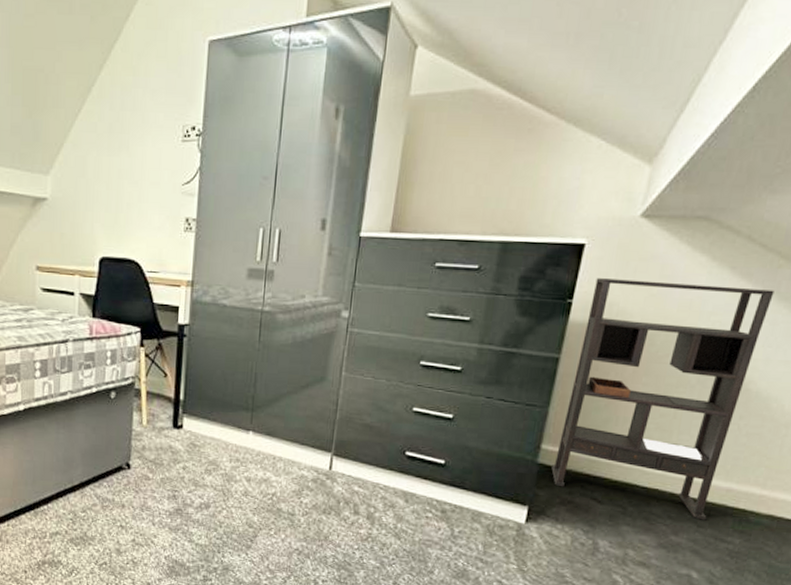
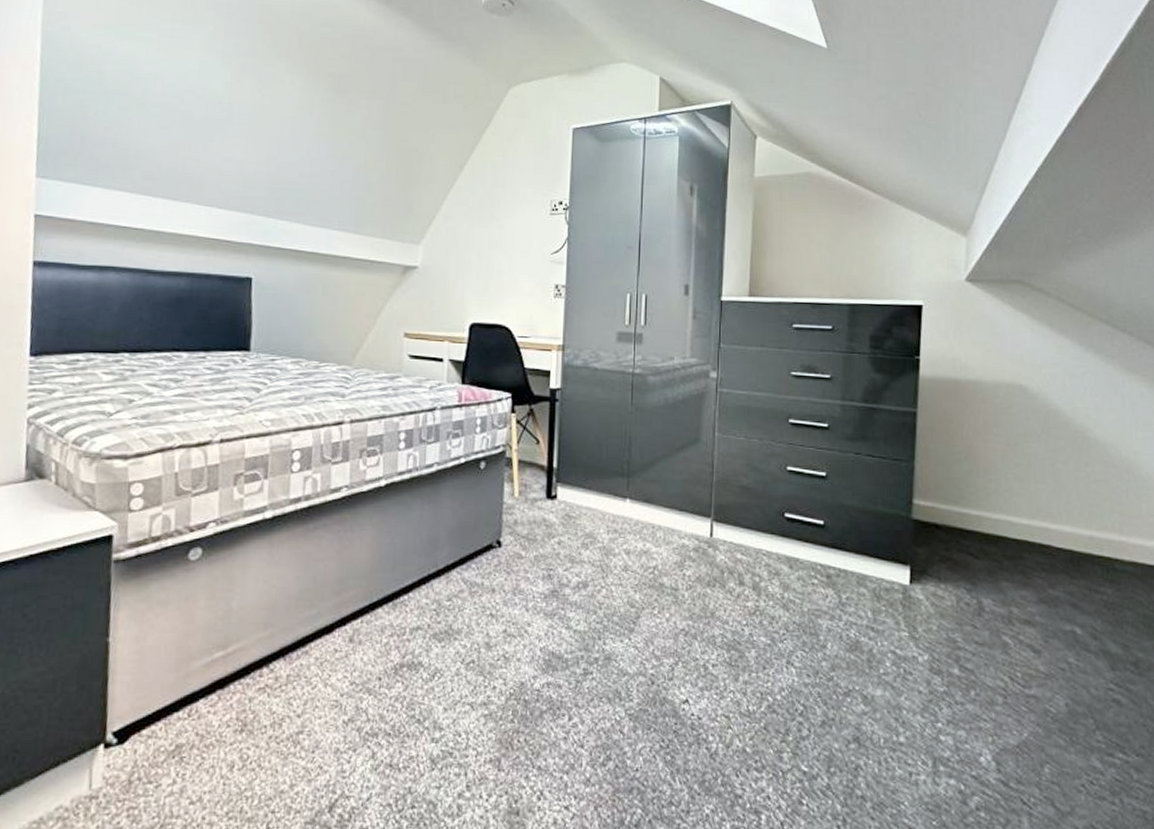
bookshelf: present [551,278,775,520] -> none [926,336,1089,571]

